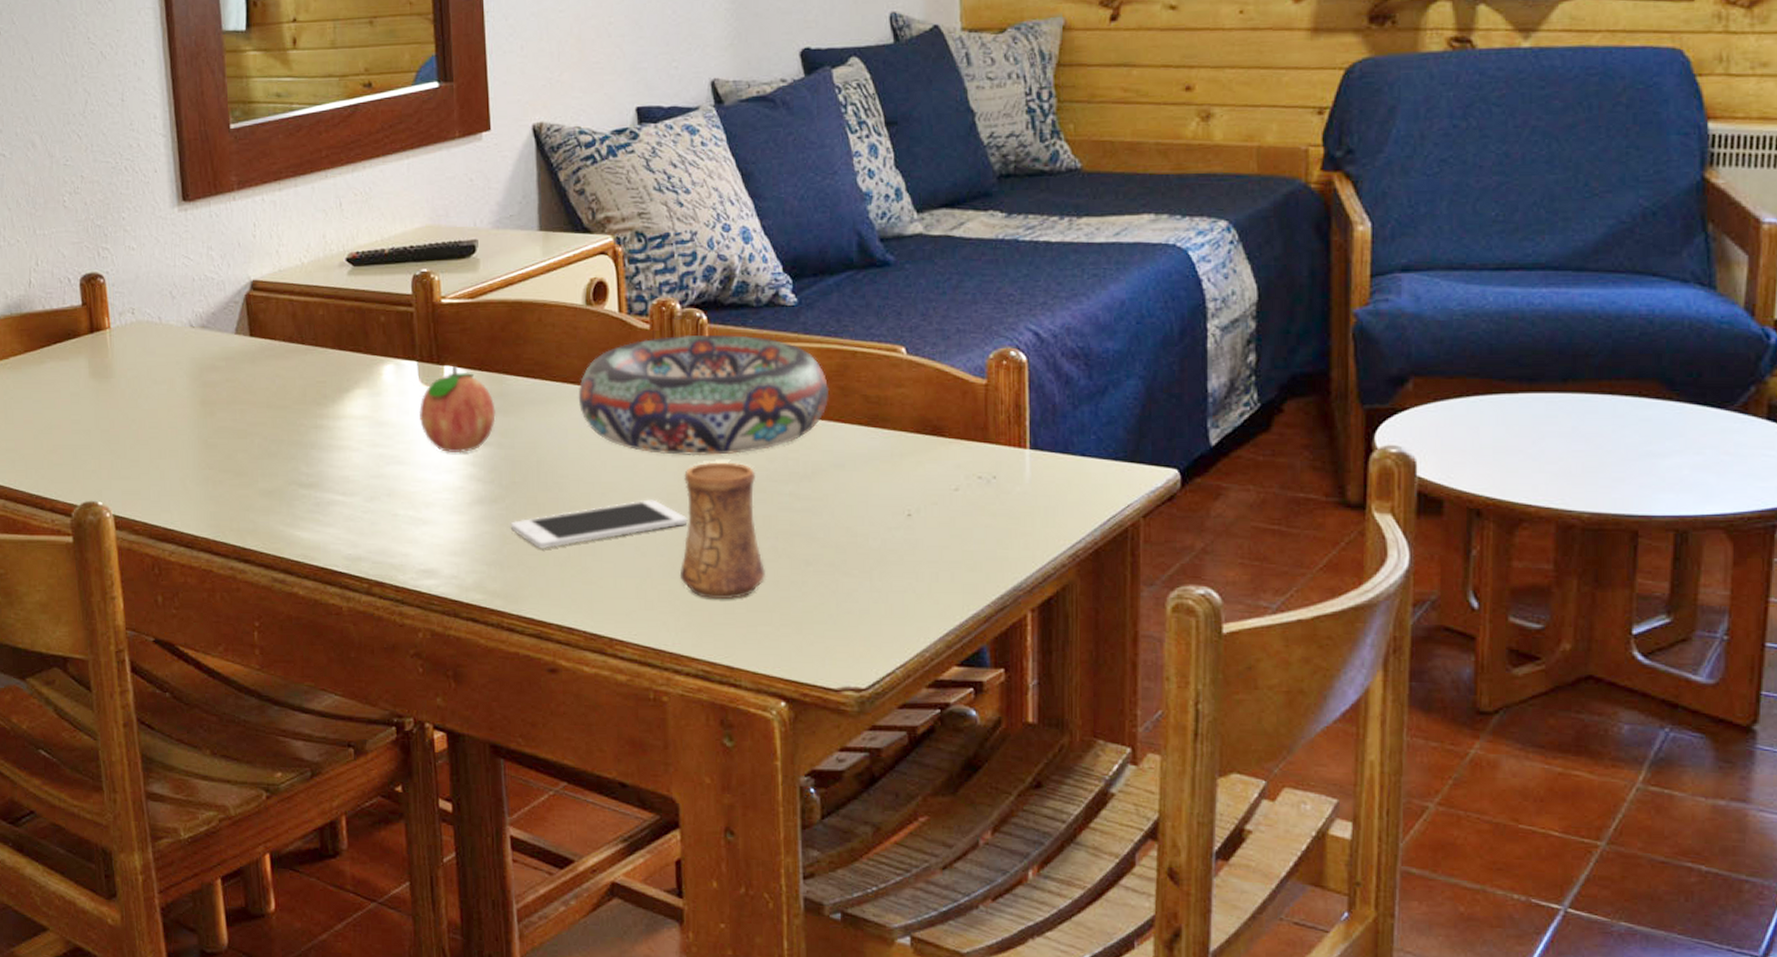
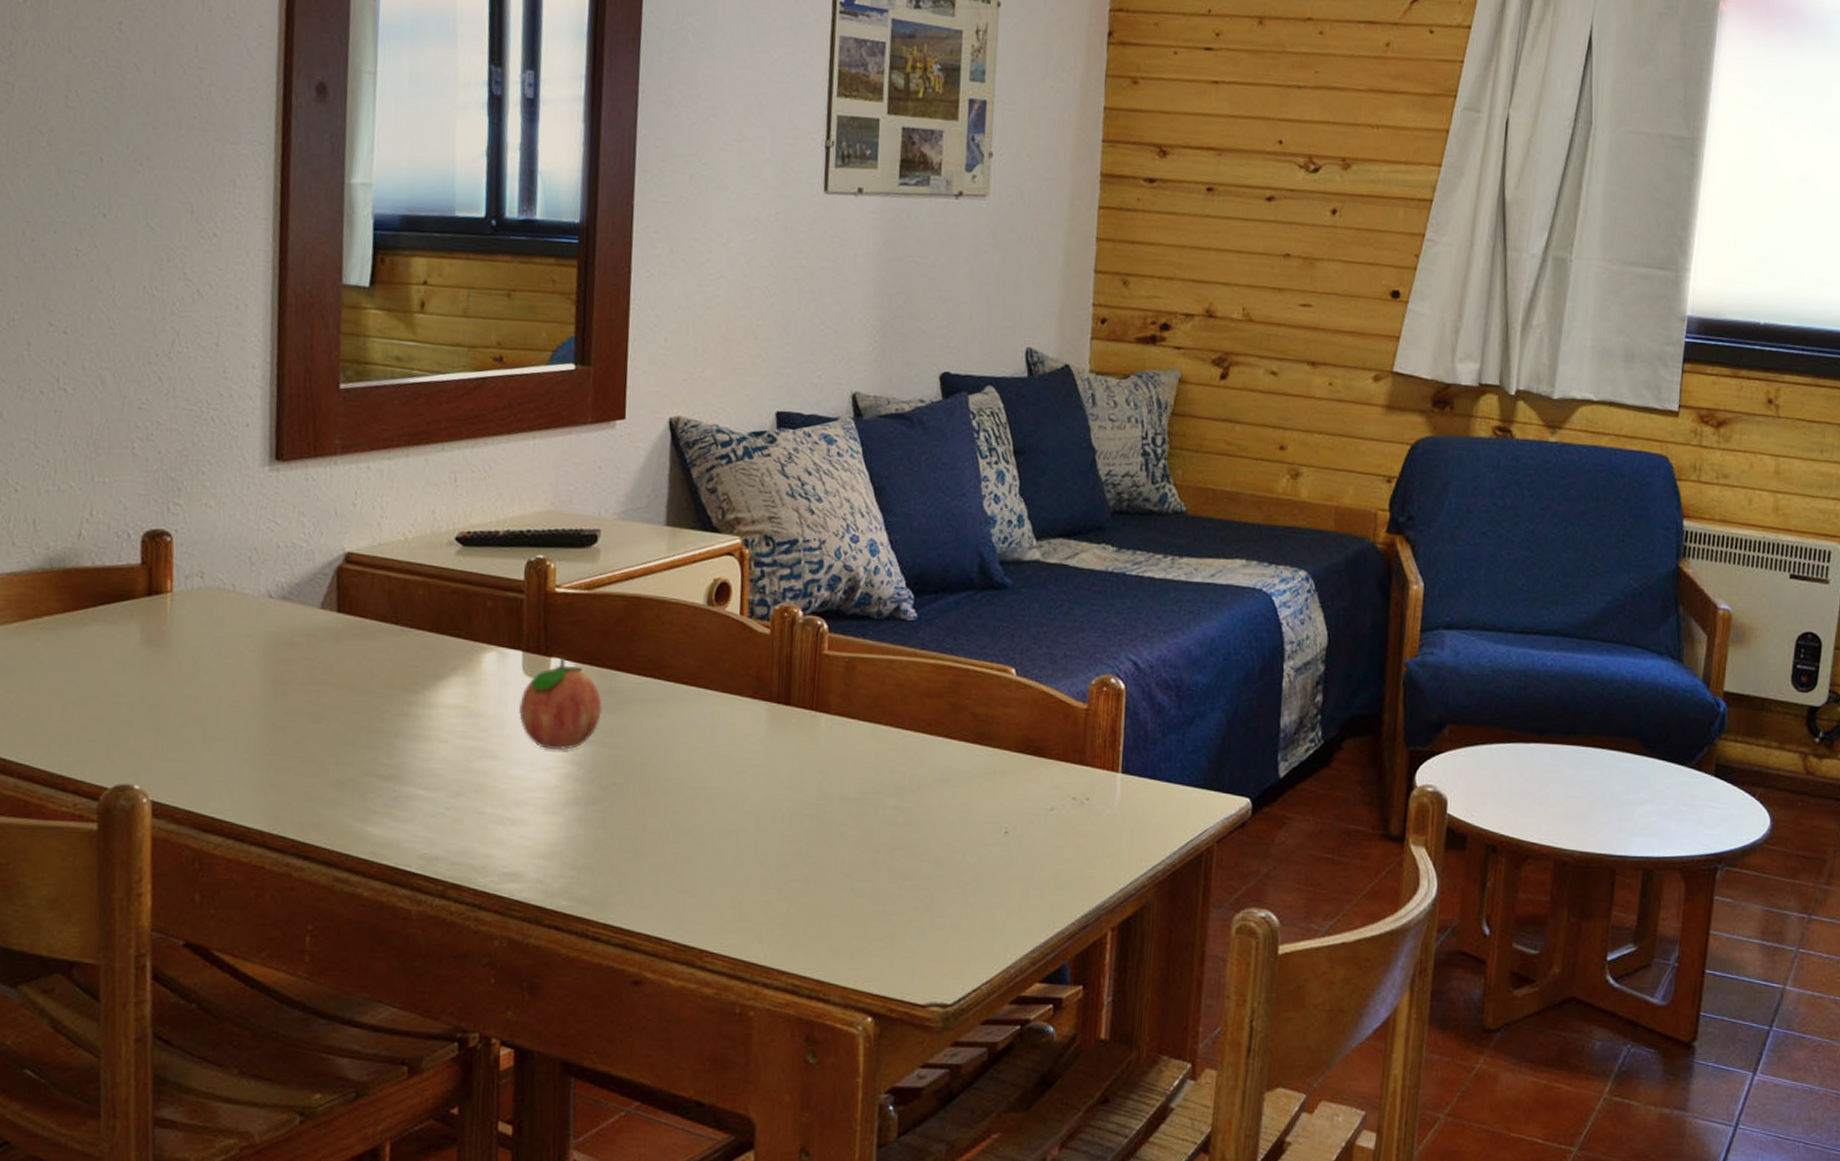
cell phone: present [510,499,688,549] -> none [605,807,791,855]
decorative bowl: present [578,334,830,456] -> none [690,642,941,765]
cup: present [679,462,765,599] -> none [777,771,863,911]

